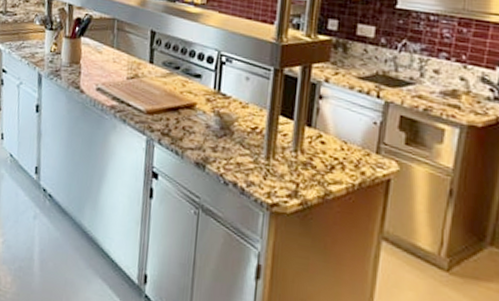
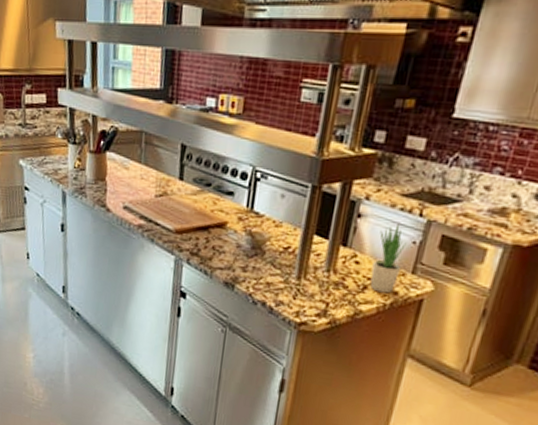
potted plant: none [337,103,368,174] -> present [370,222,406,293]

